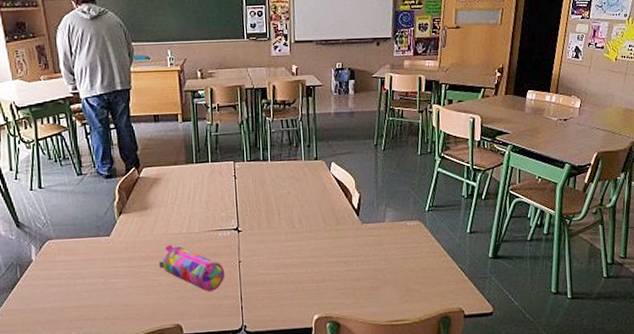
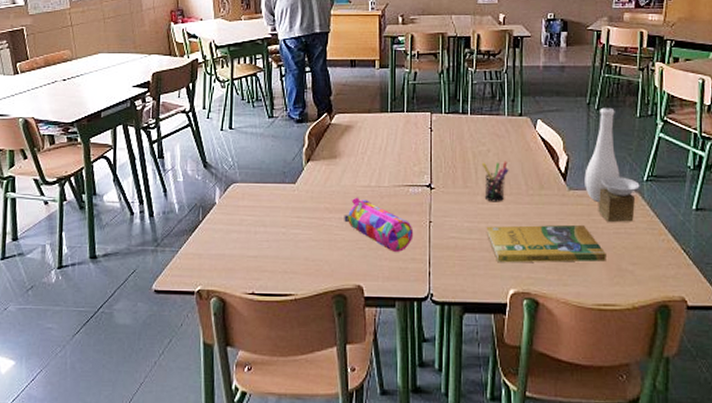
pen holder: none [284,201,308,240] -> present [483,161,509,202]
booklet: none [290,253,396,293] -> present [486,224,606,263]
vase: none [375,147,423,249] -> present [584,107,640,222]

